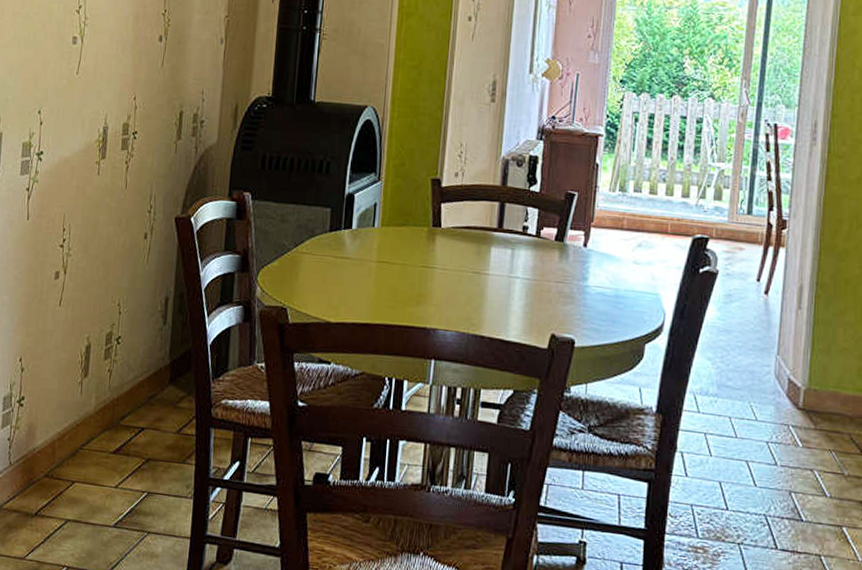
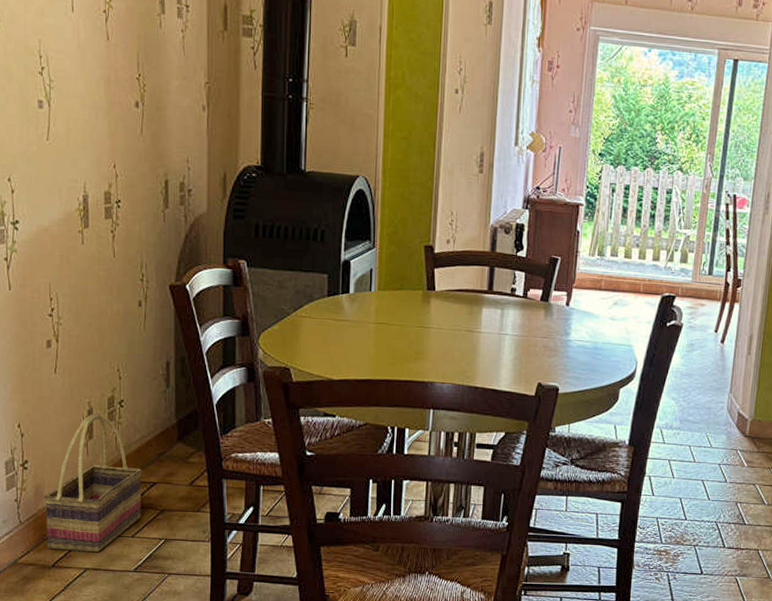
basket: none [32,349,133,503] -> present [43,413,143,553]

